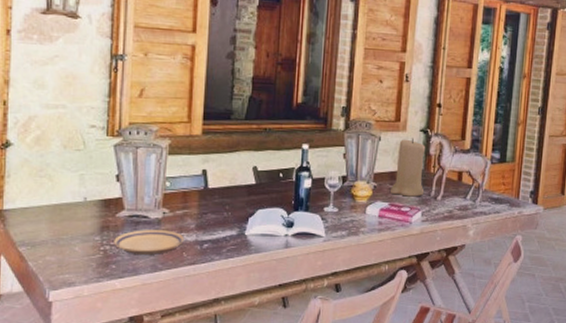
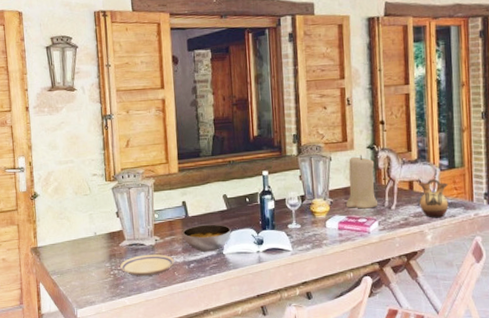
soup bowl: none [198,199,258,232] -> present [182,224,231,252]
ceramic pitcher: none [466,172,497,213] -> present [418,179,449,218]

